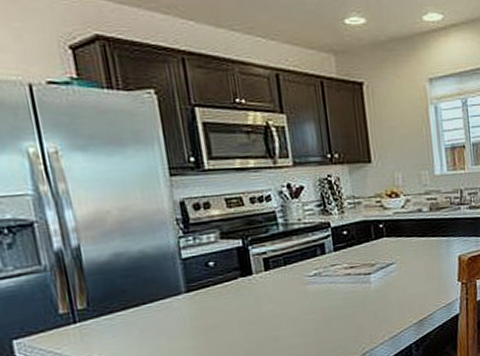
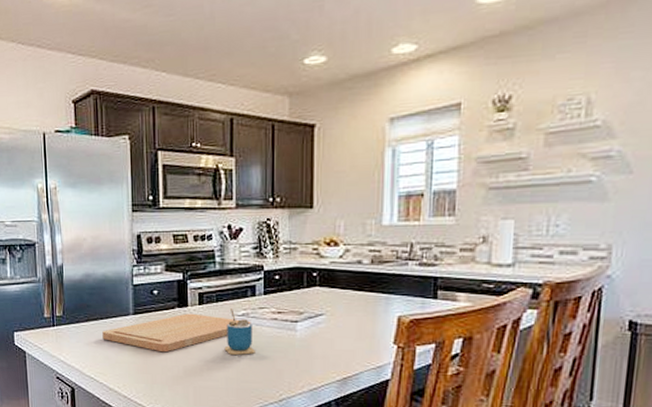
cutting board: none [147,280,325,329] -> present [102,313,251,353]
cup: none [299,270,333,318] -> present [224,308,255,355]

